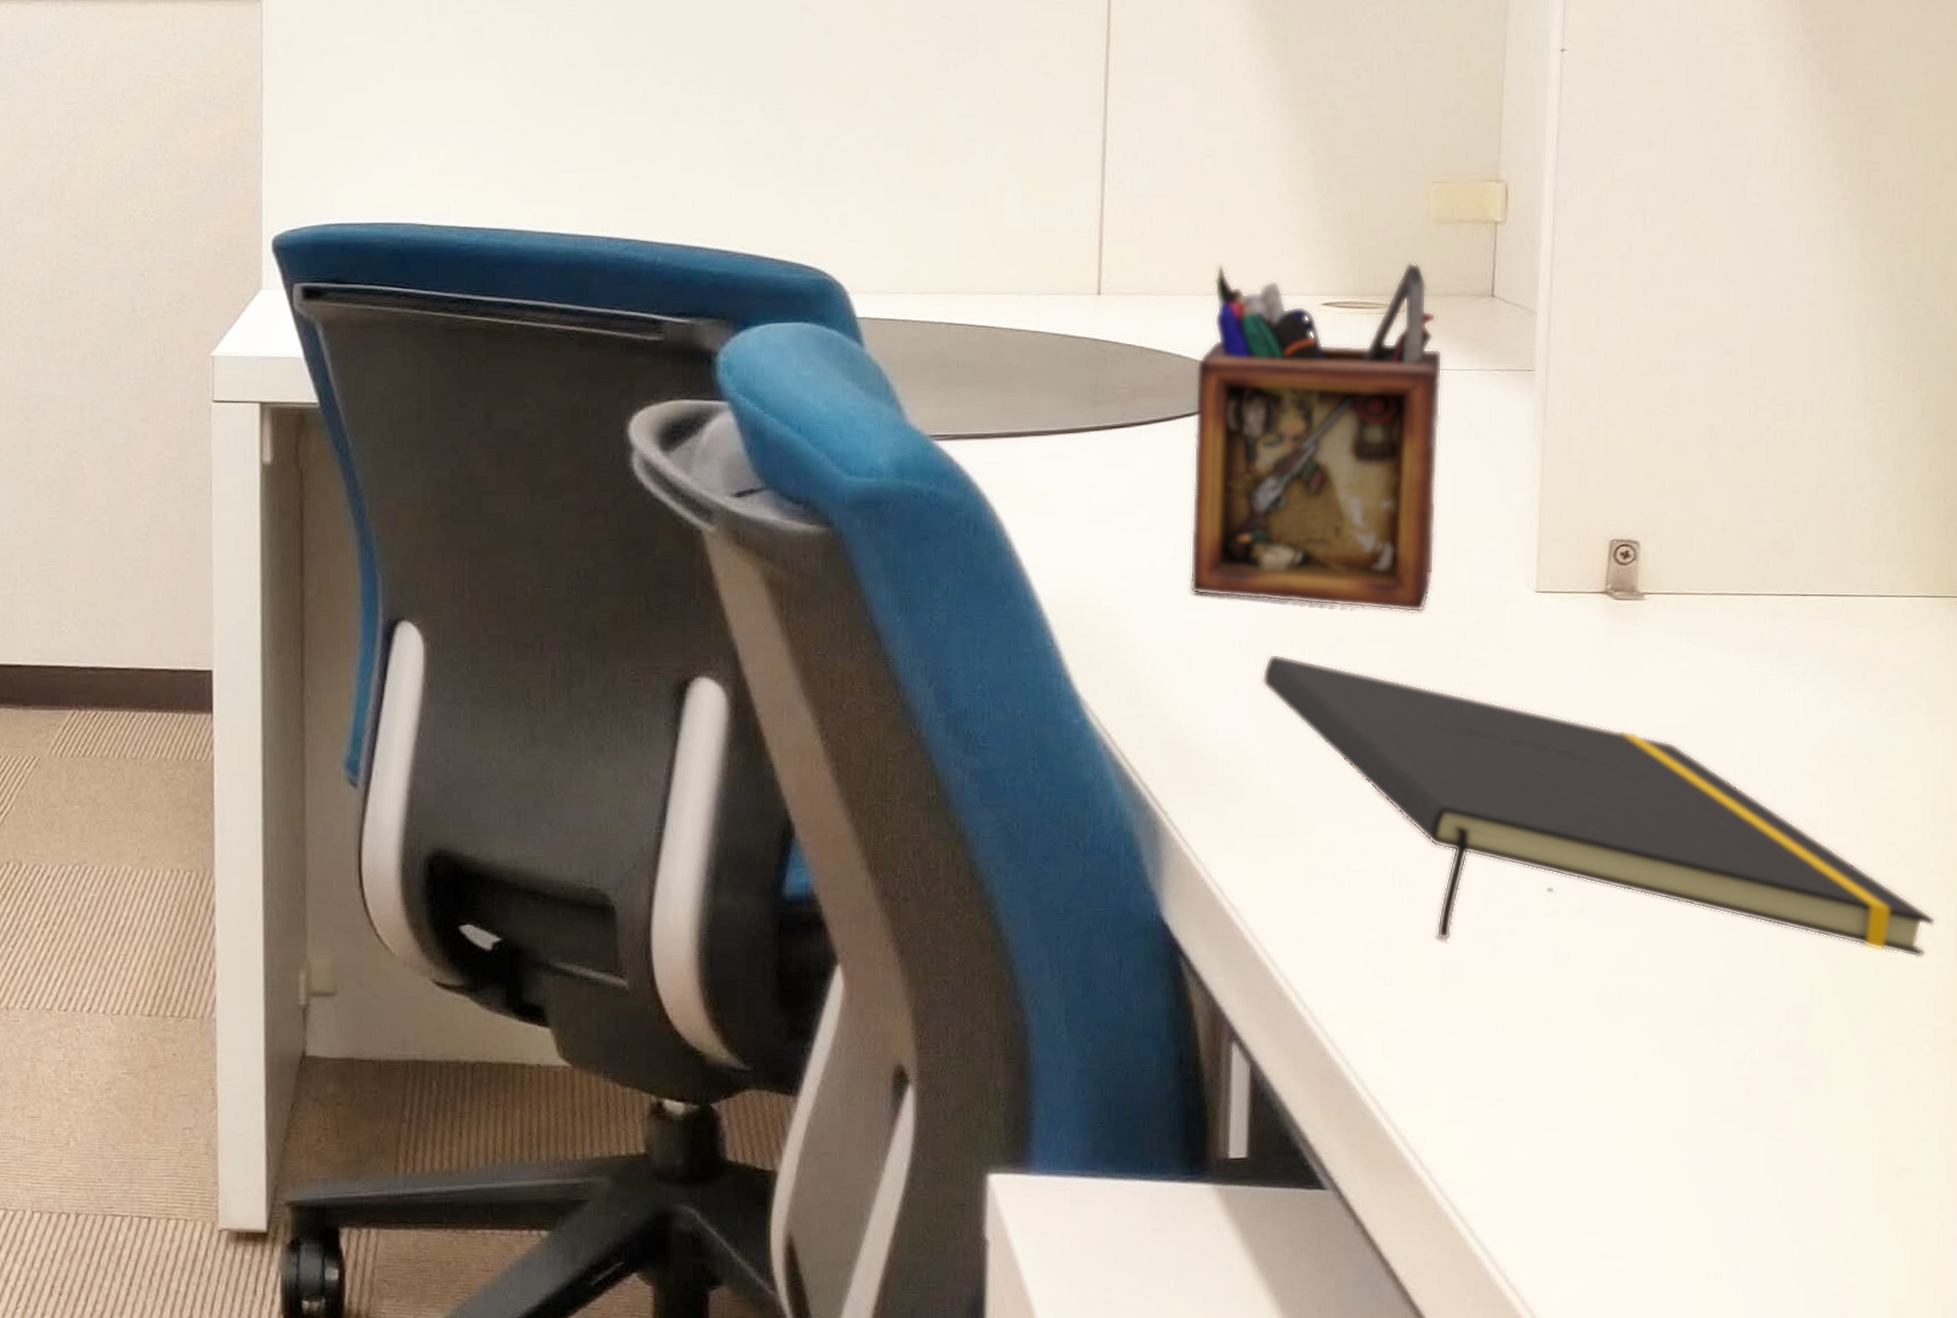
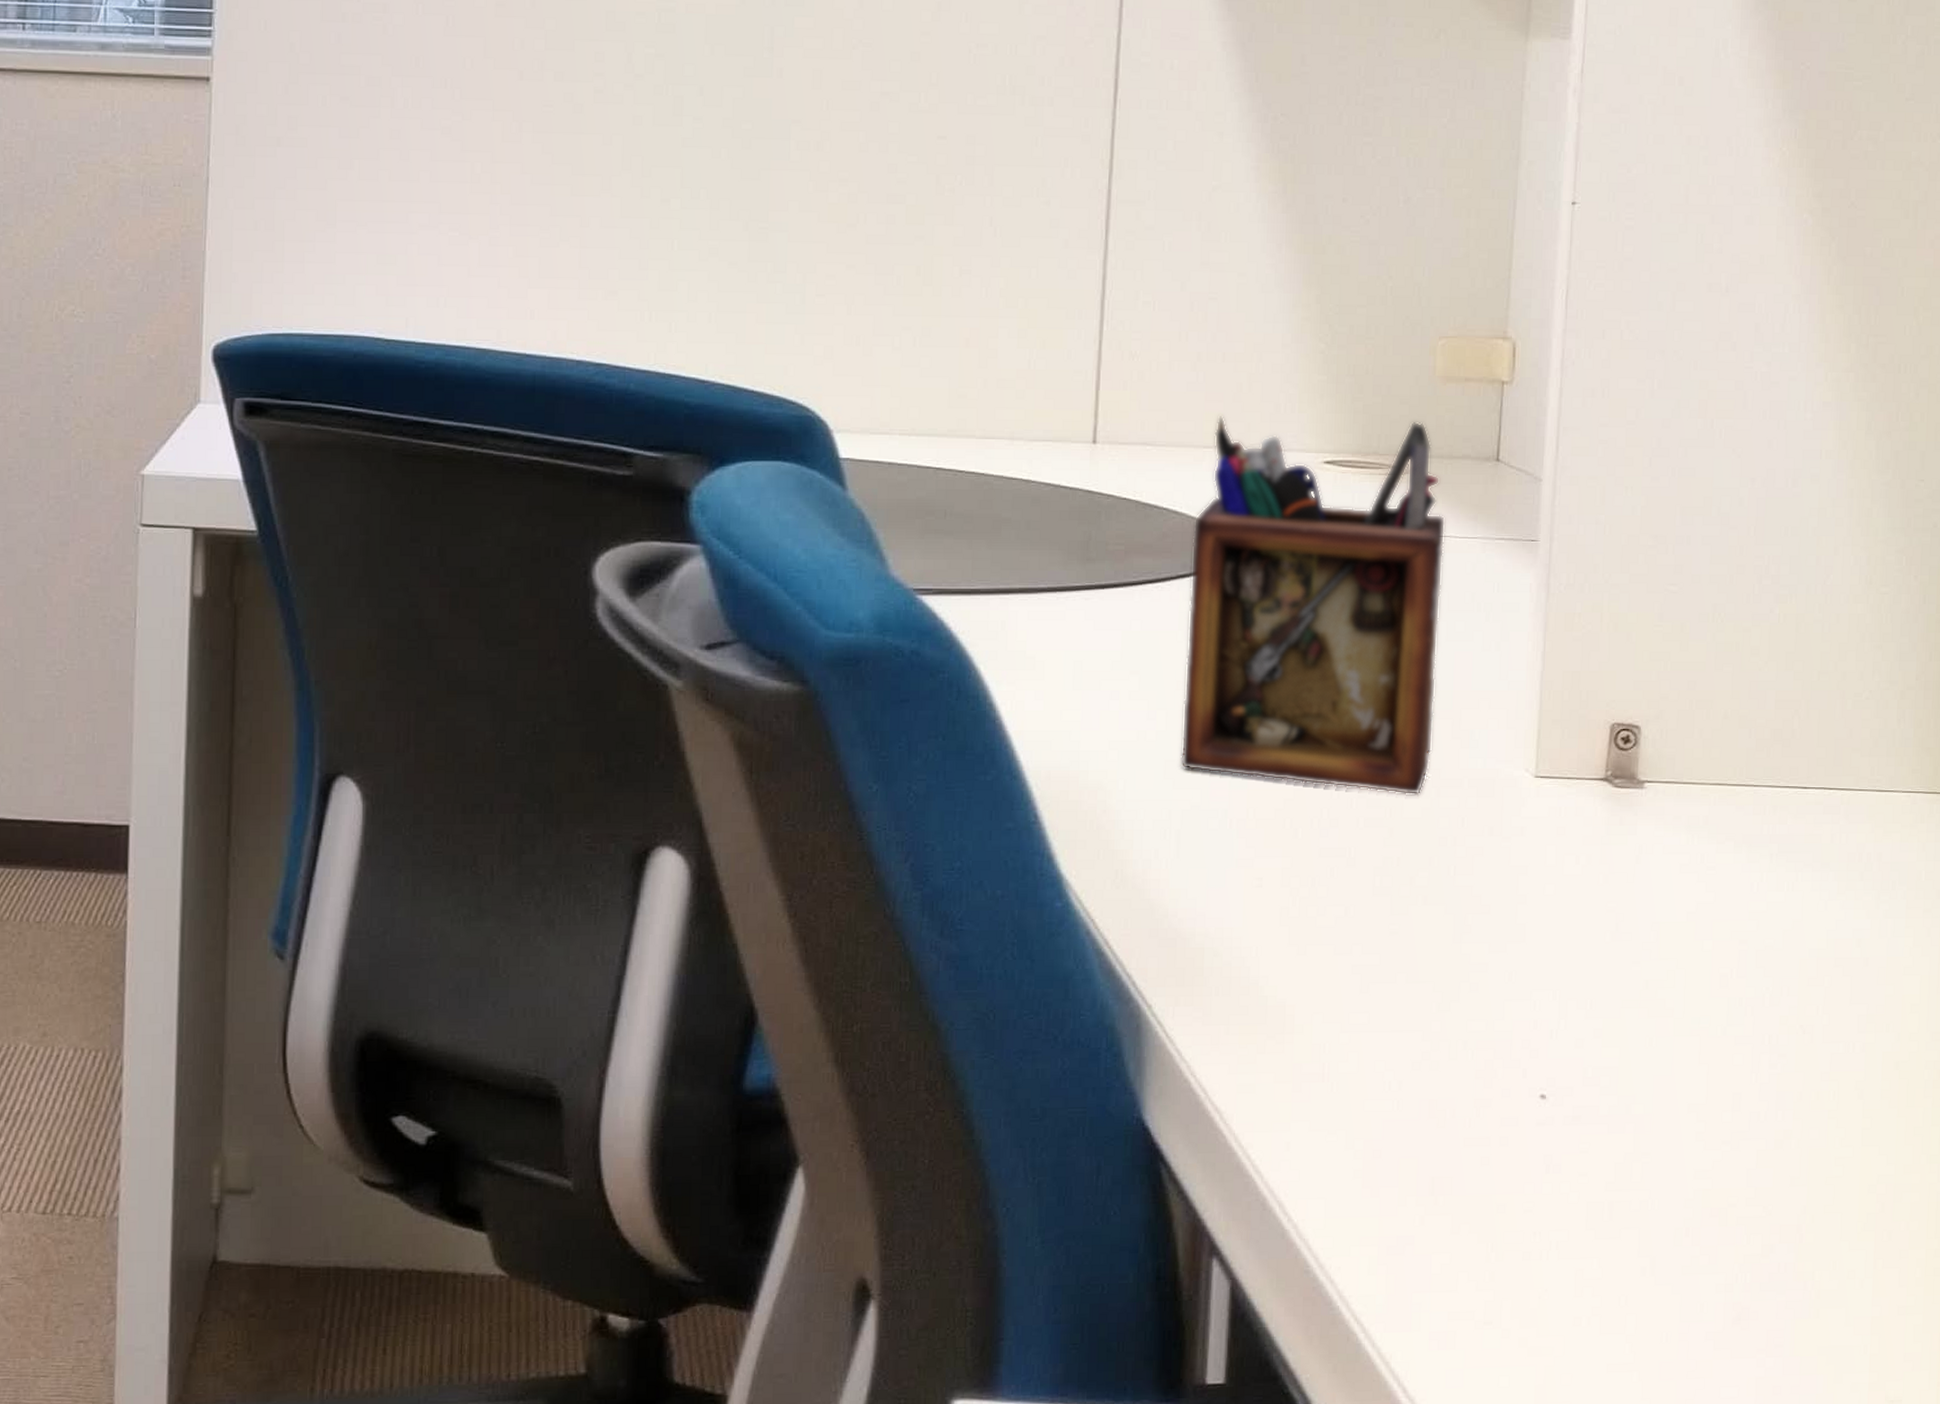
notepad: present [1262,653,1936,959] -> none [1253,836,1929,1176]

